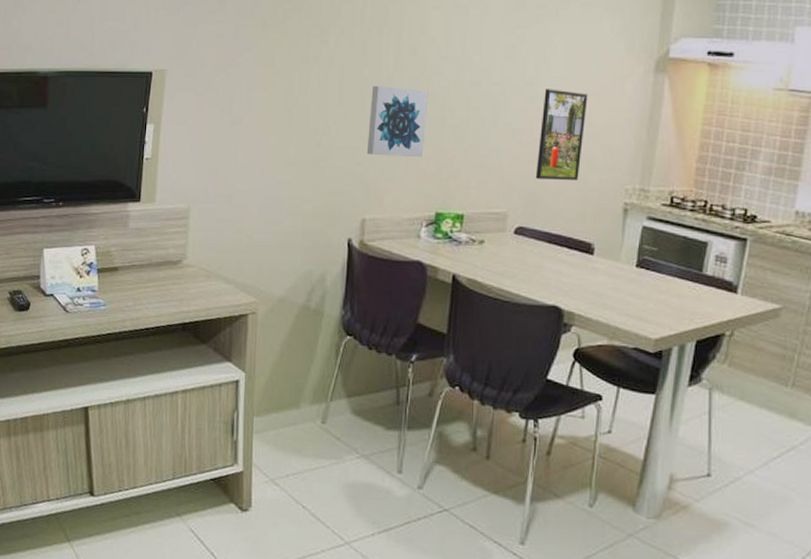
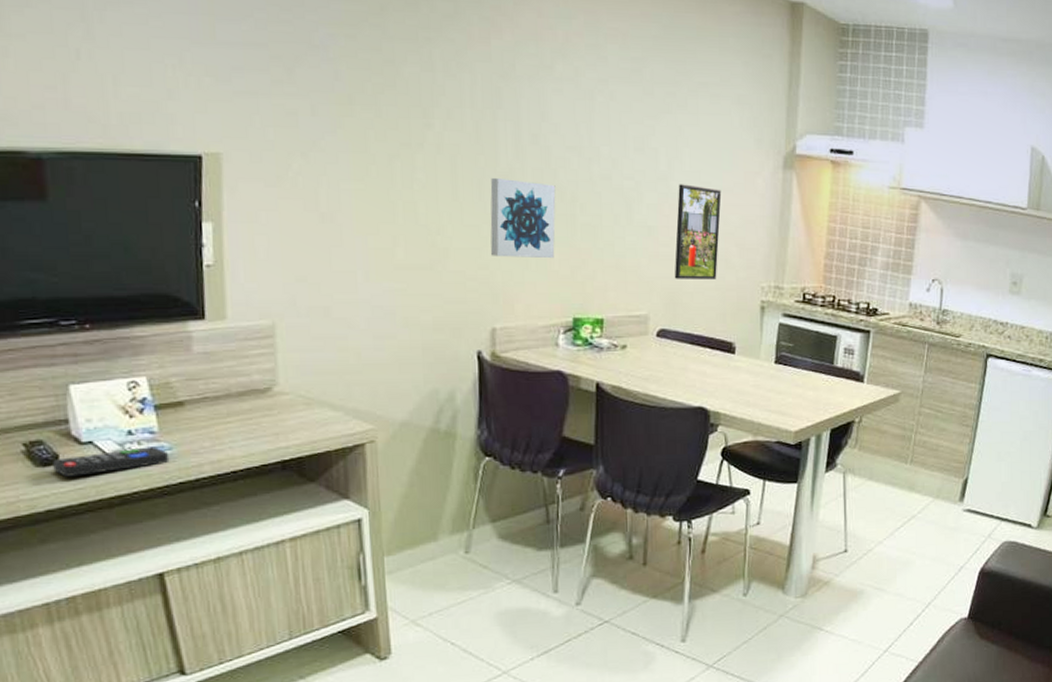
remote control: none [26,302,103,321] -> present [53,447,170,477]

